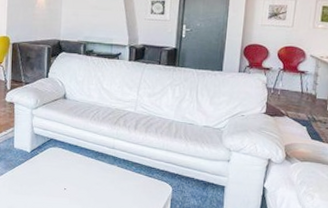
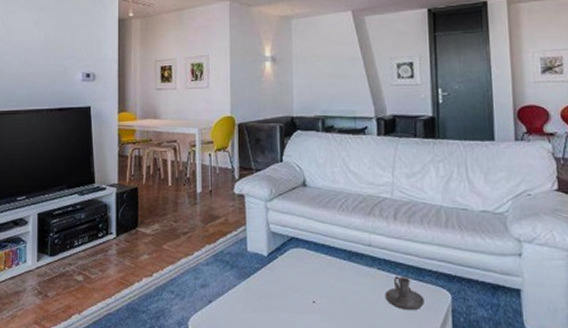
candle holder: none [121,172,151,199] -> present [385,276,425,311]

